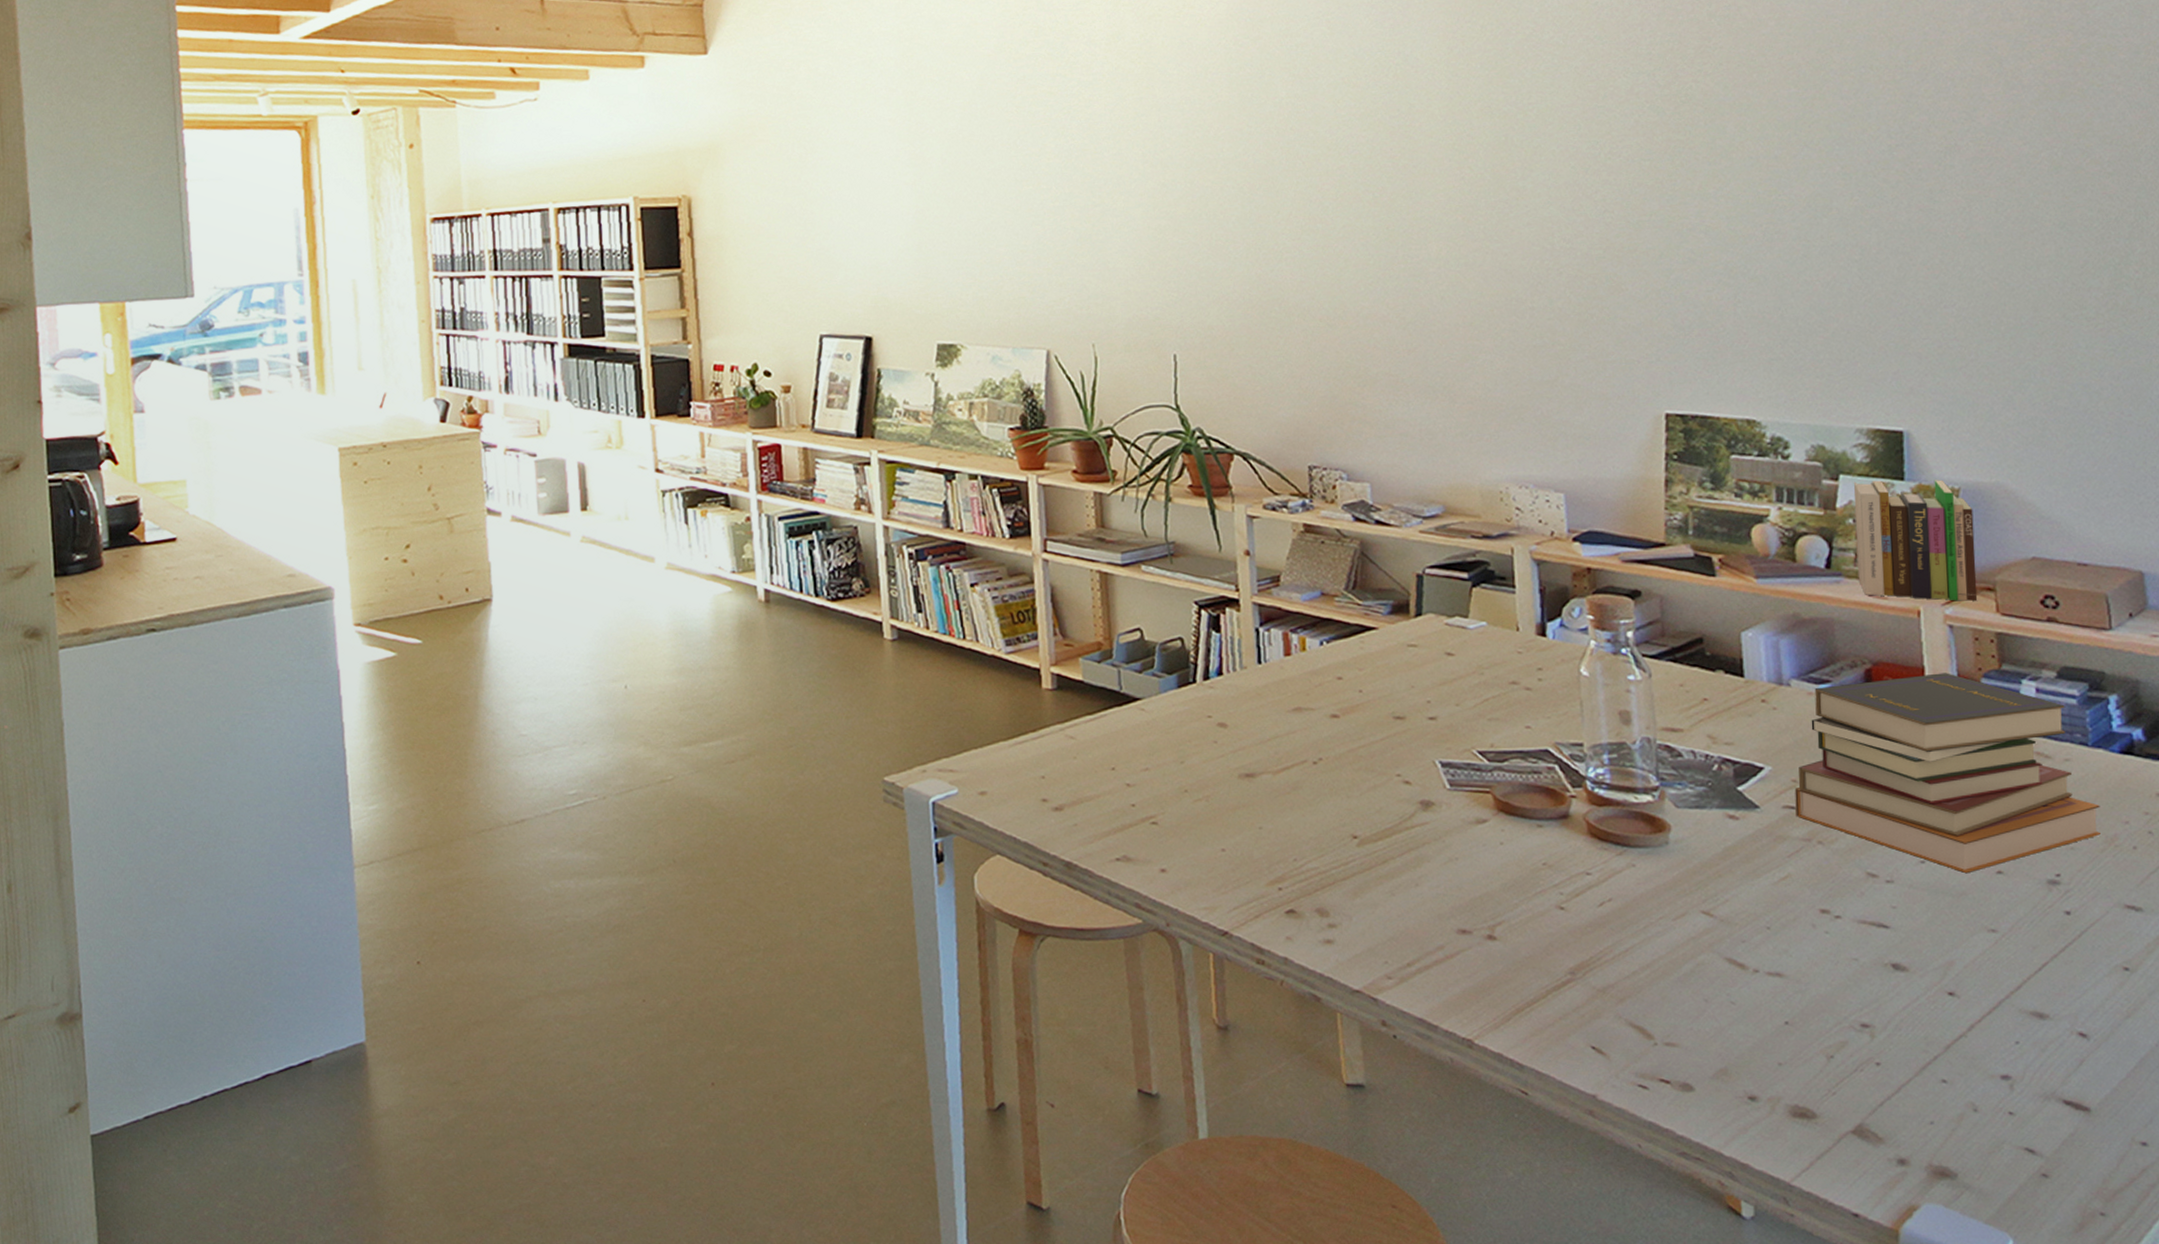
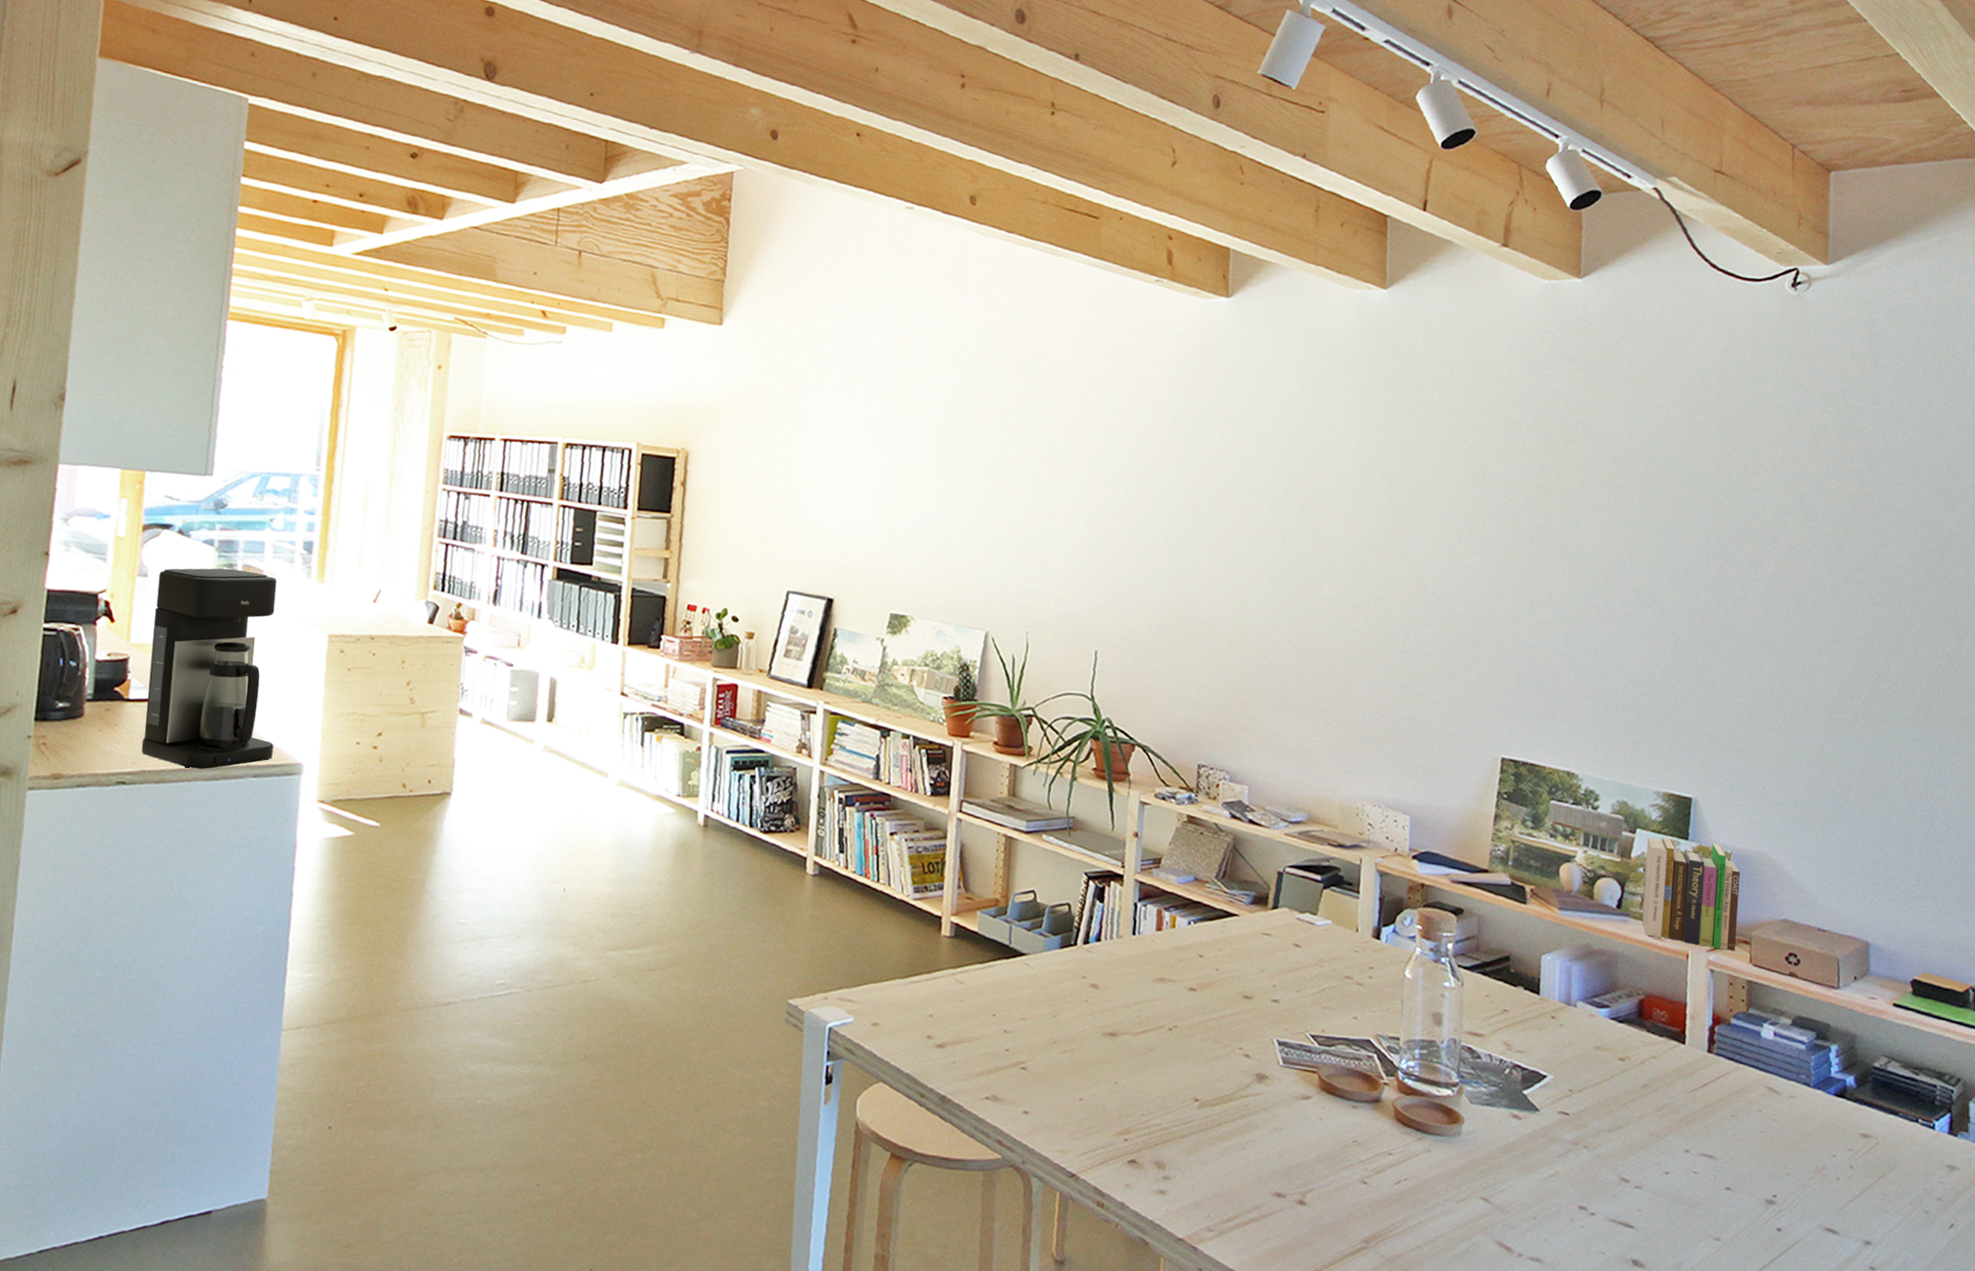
coffee maker: none [155,392,301,607] -> present [141,568,277,770]
books: present [1794,673,2100,874] -> none [1568,1009,1814,1187]

